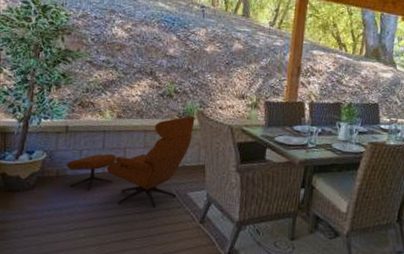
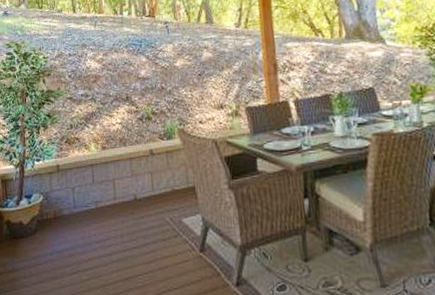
lounge chair: present [67,115,195,208] -> none [62,135,177,241]

